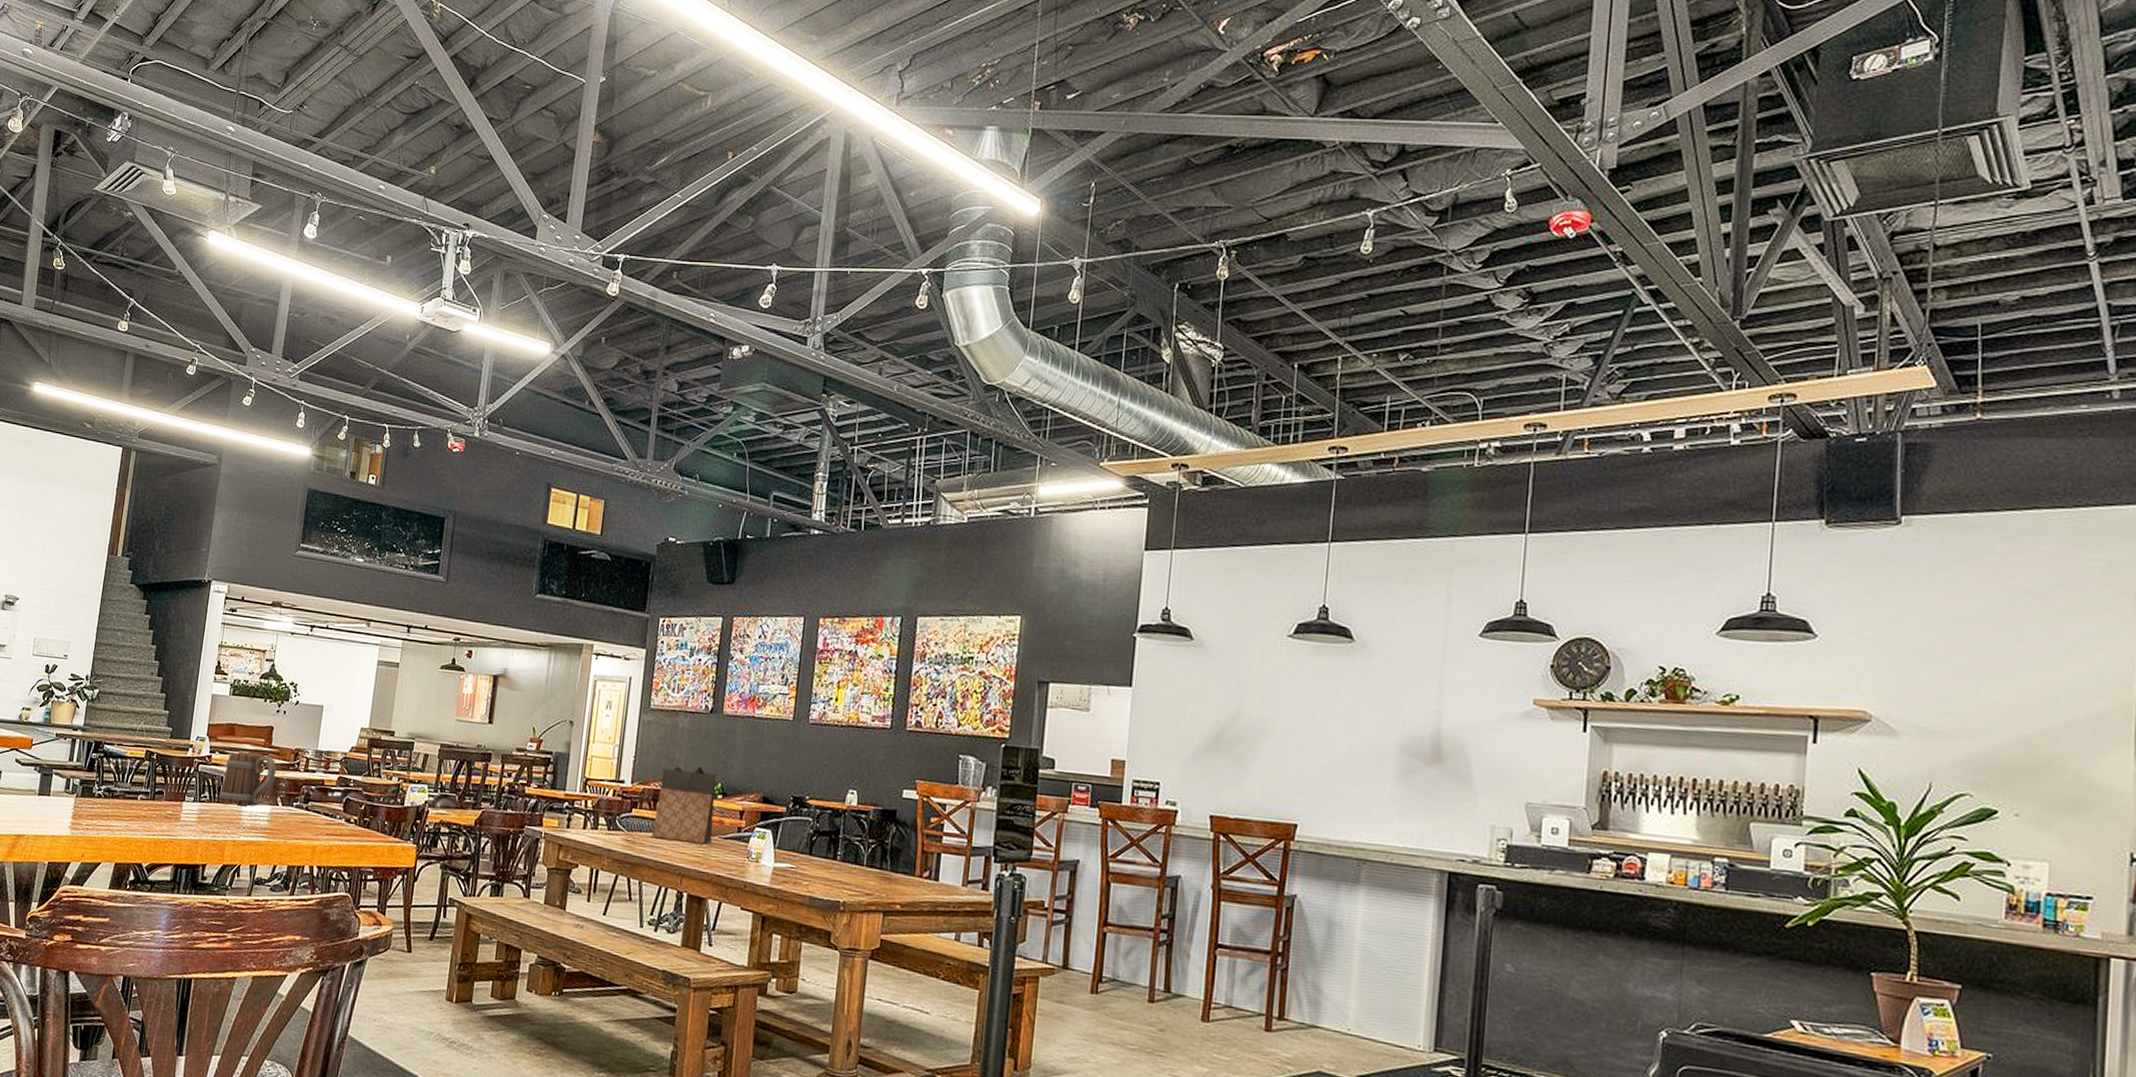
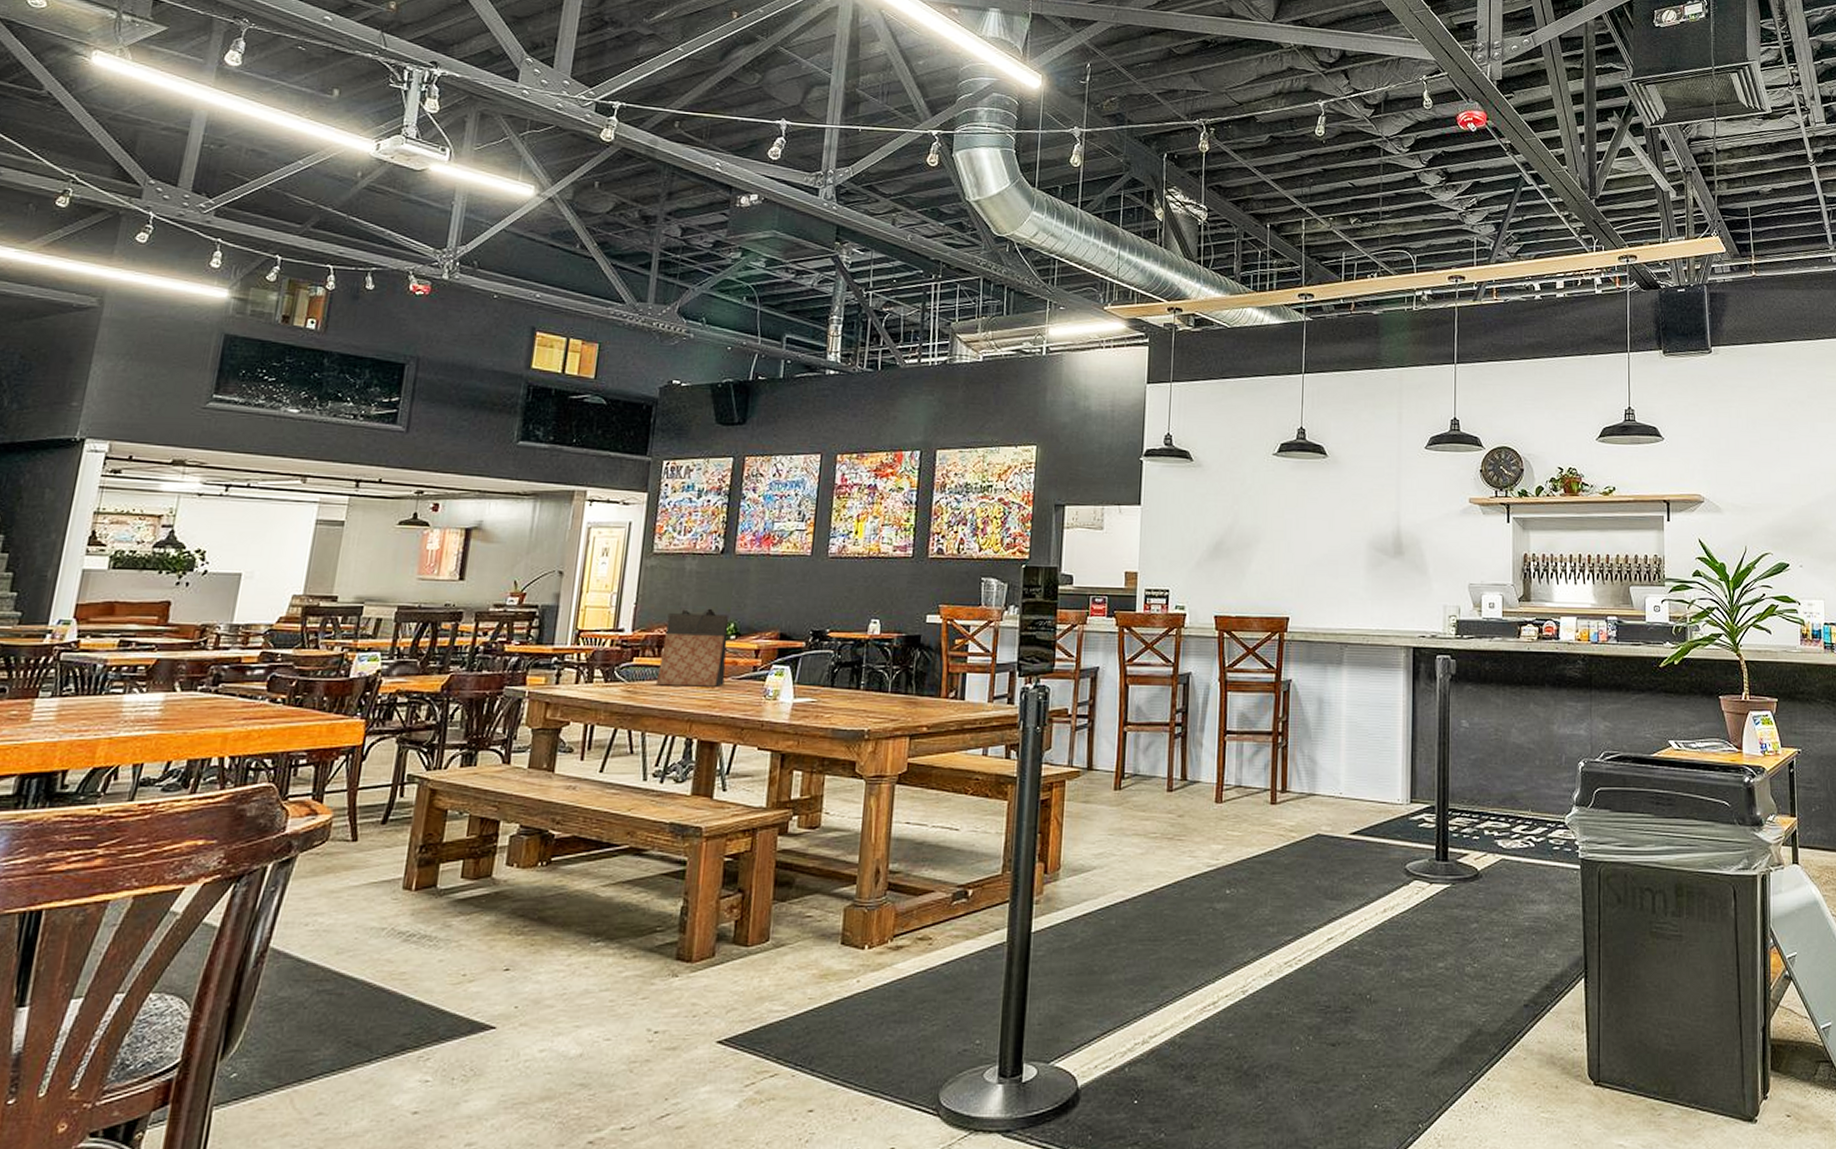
beer mug: present [218,751,277,807] -> none [88,634,175,697]

